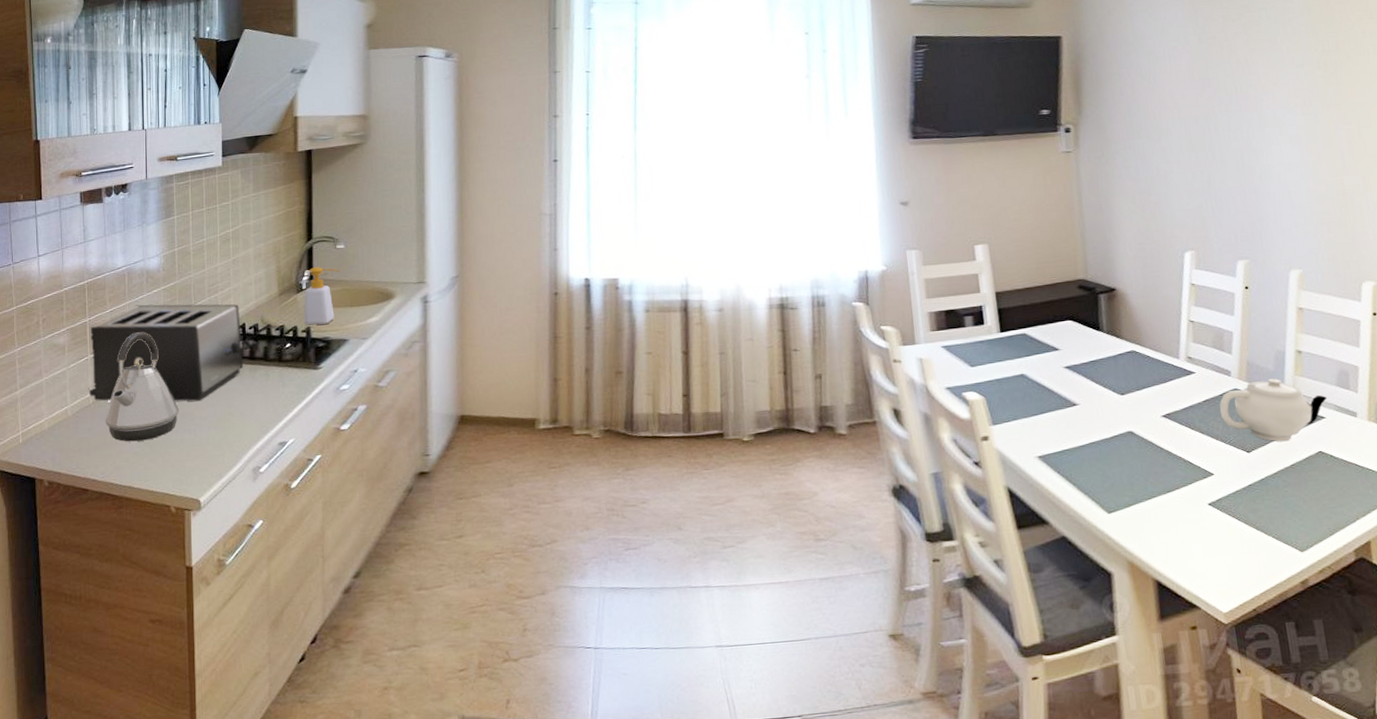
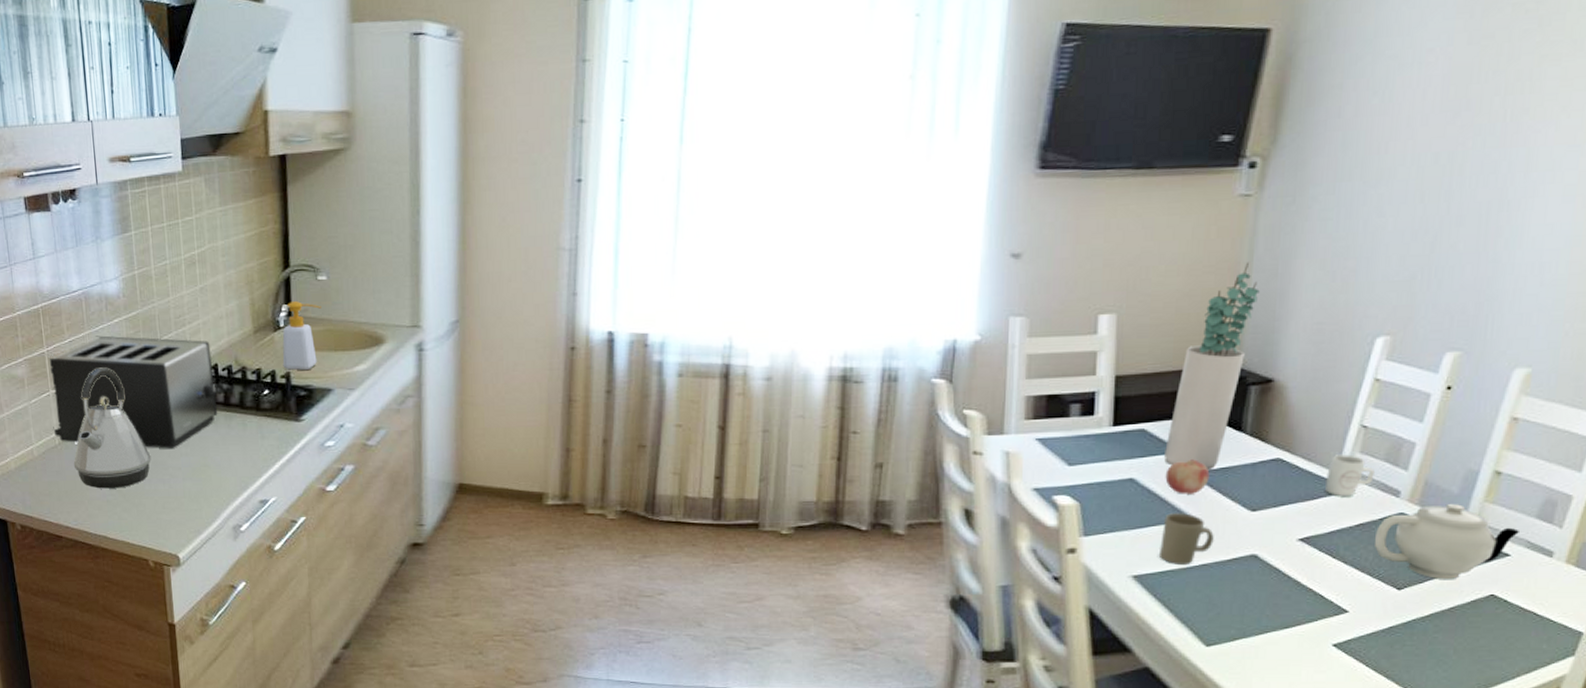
vase: none [1043,200,1092,364] -> present [1163,262,1260,471]
fruit: none [1048,355,1083,385] -> present [1165,459,1210,494]
mug: none [1054,400,1097,444] -> present [1160,513,1214,564]
mug: none [1172,344,1208,379] -> present [1324,454,1375,497]

